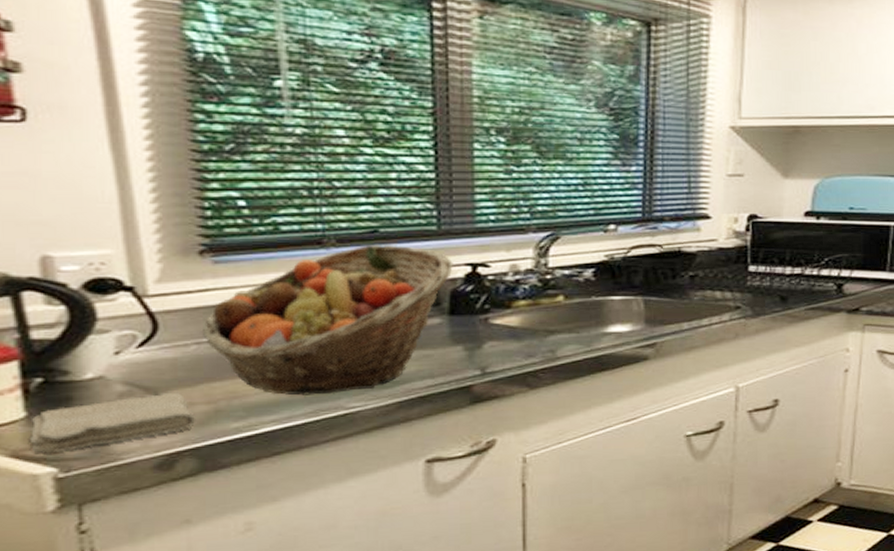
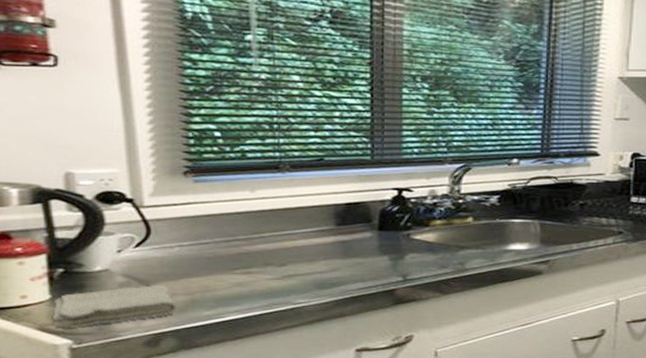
fruit basket: present [203,243,453,396] -> none [185,170,383,292]

